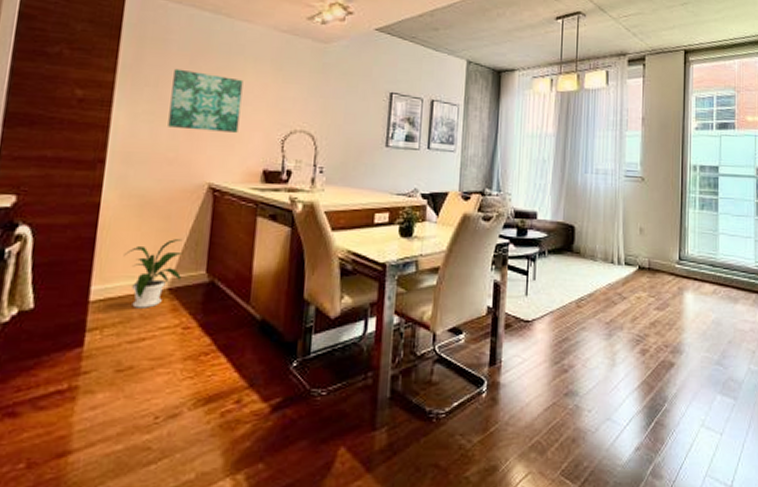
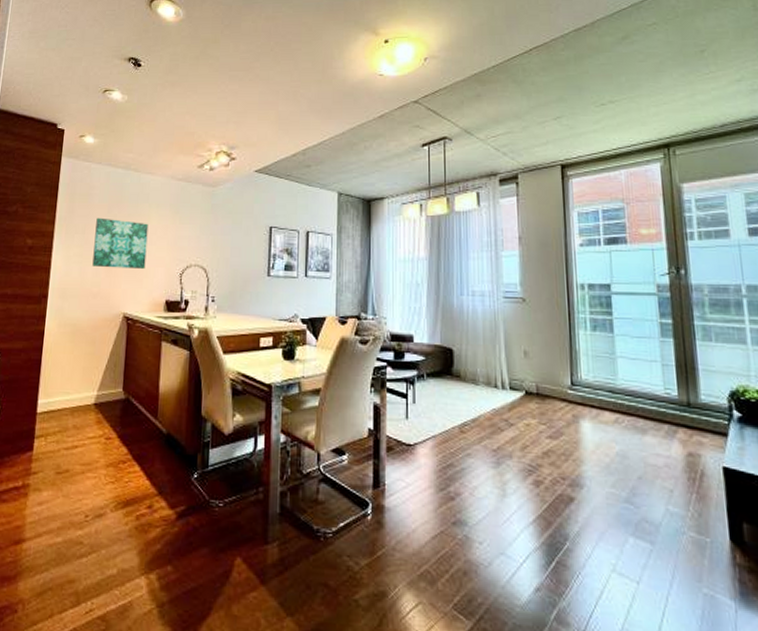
house plant: present [123,239,183,308] -> none [61,361,105,420]

